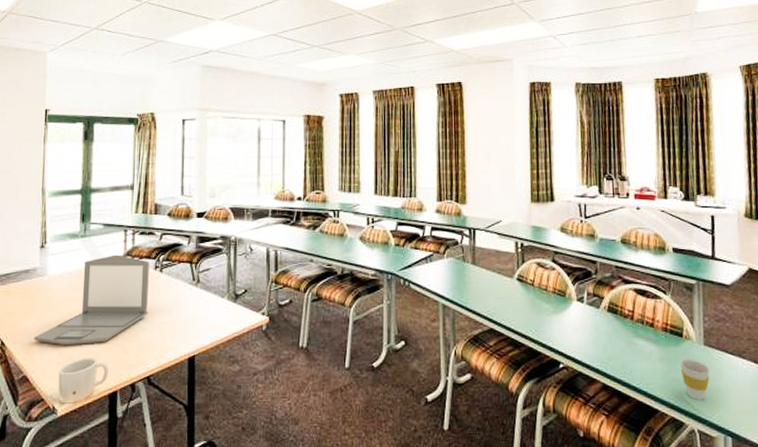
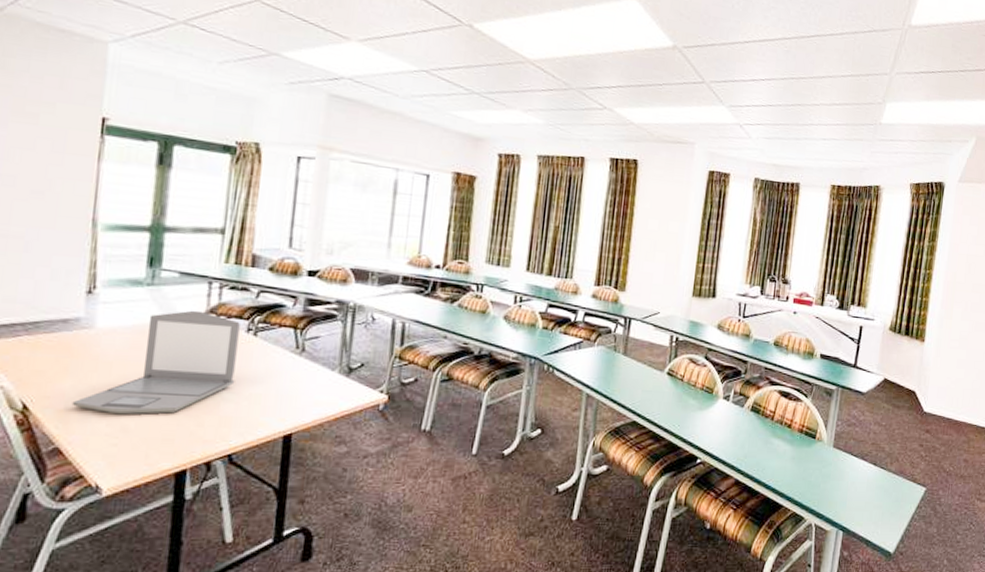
mug: present [58,358,109,404] -> none [104,430,177,483]
cup: present [679,359,710,400] -> none [809,459,835,497]

